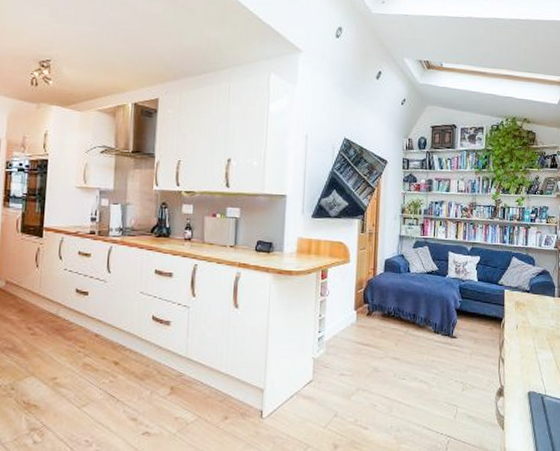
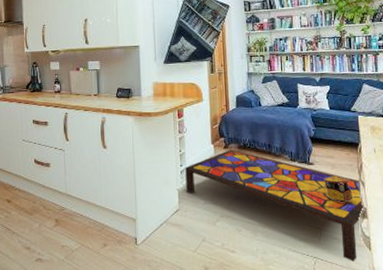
coffee table: none [322,317,500,441] -> present [185,149,363,261]
decorative box: none [465,350,491,379] -> present [324,175,353,202]

